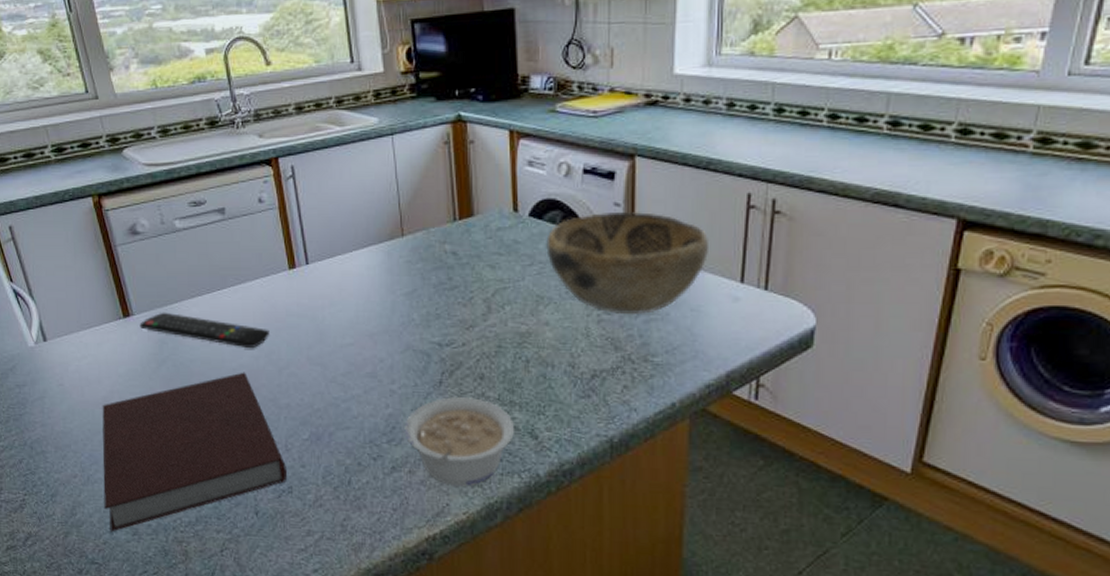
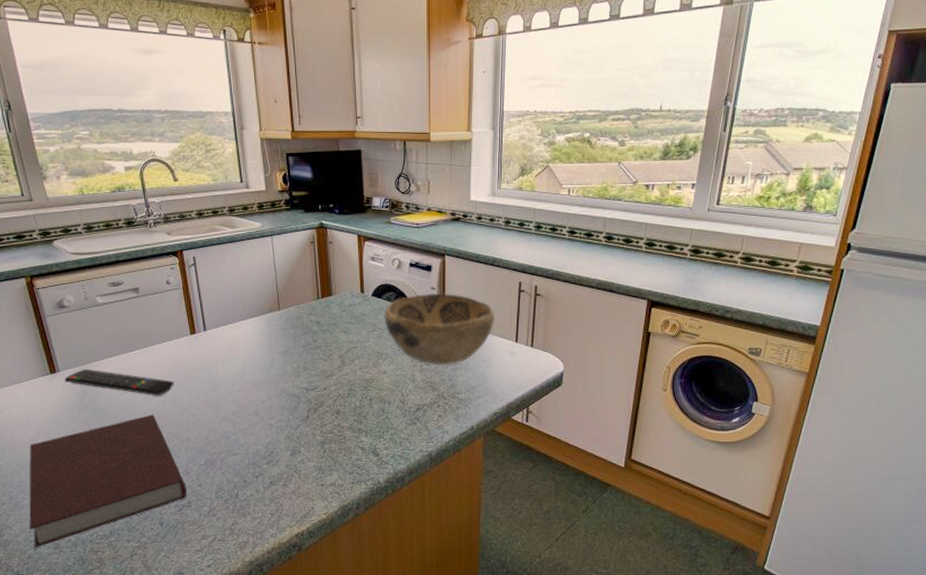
legume: present [404,396,515,486] -> none [280,427,363,494]

